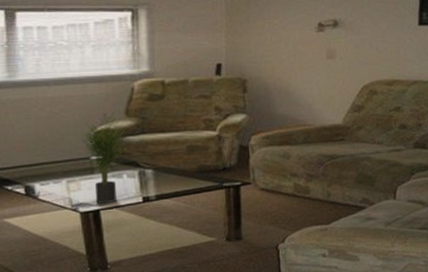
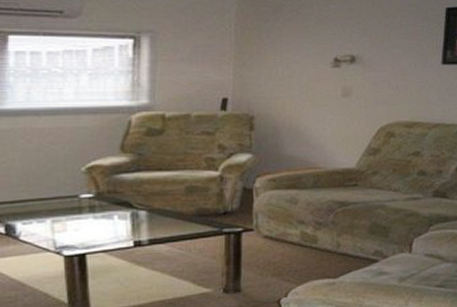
potted plant: present [79,112,127,204] -> none [68,146,121,247]

